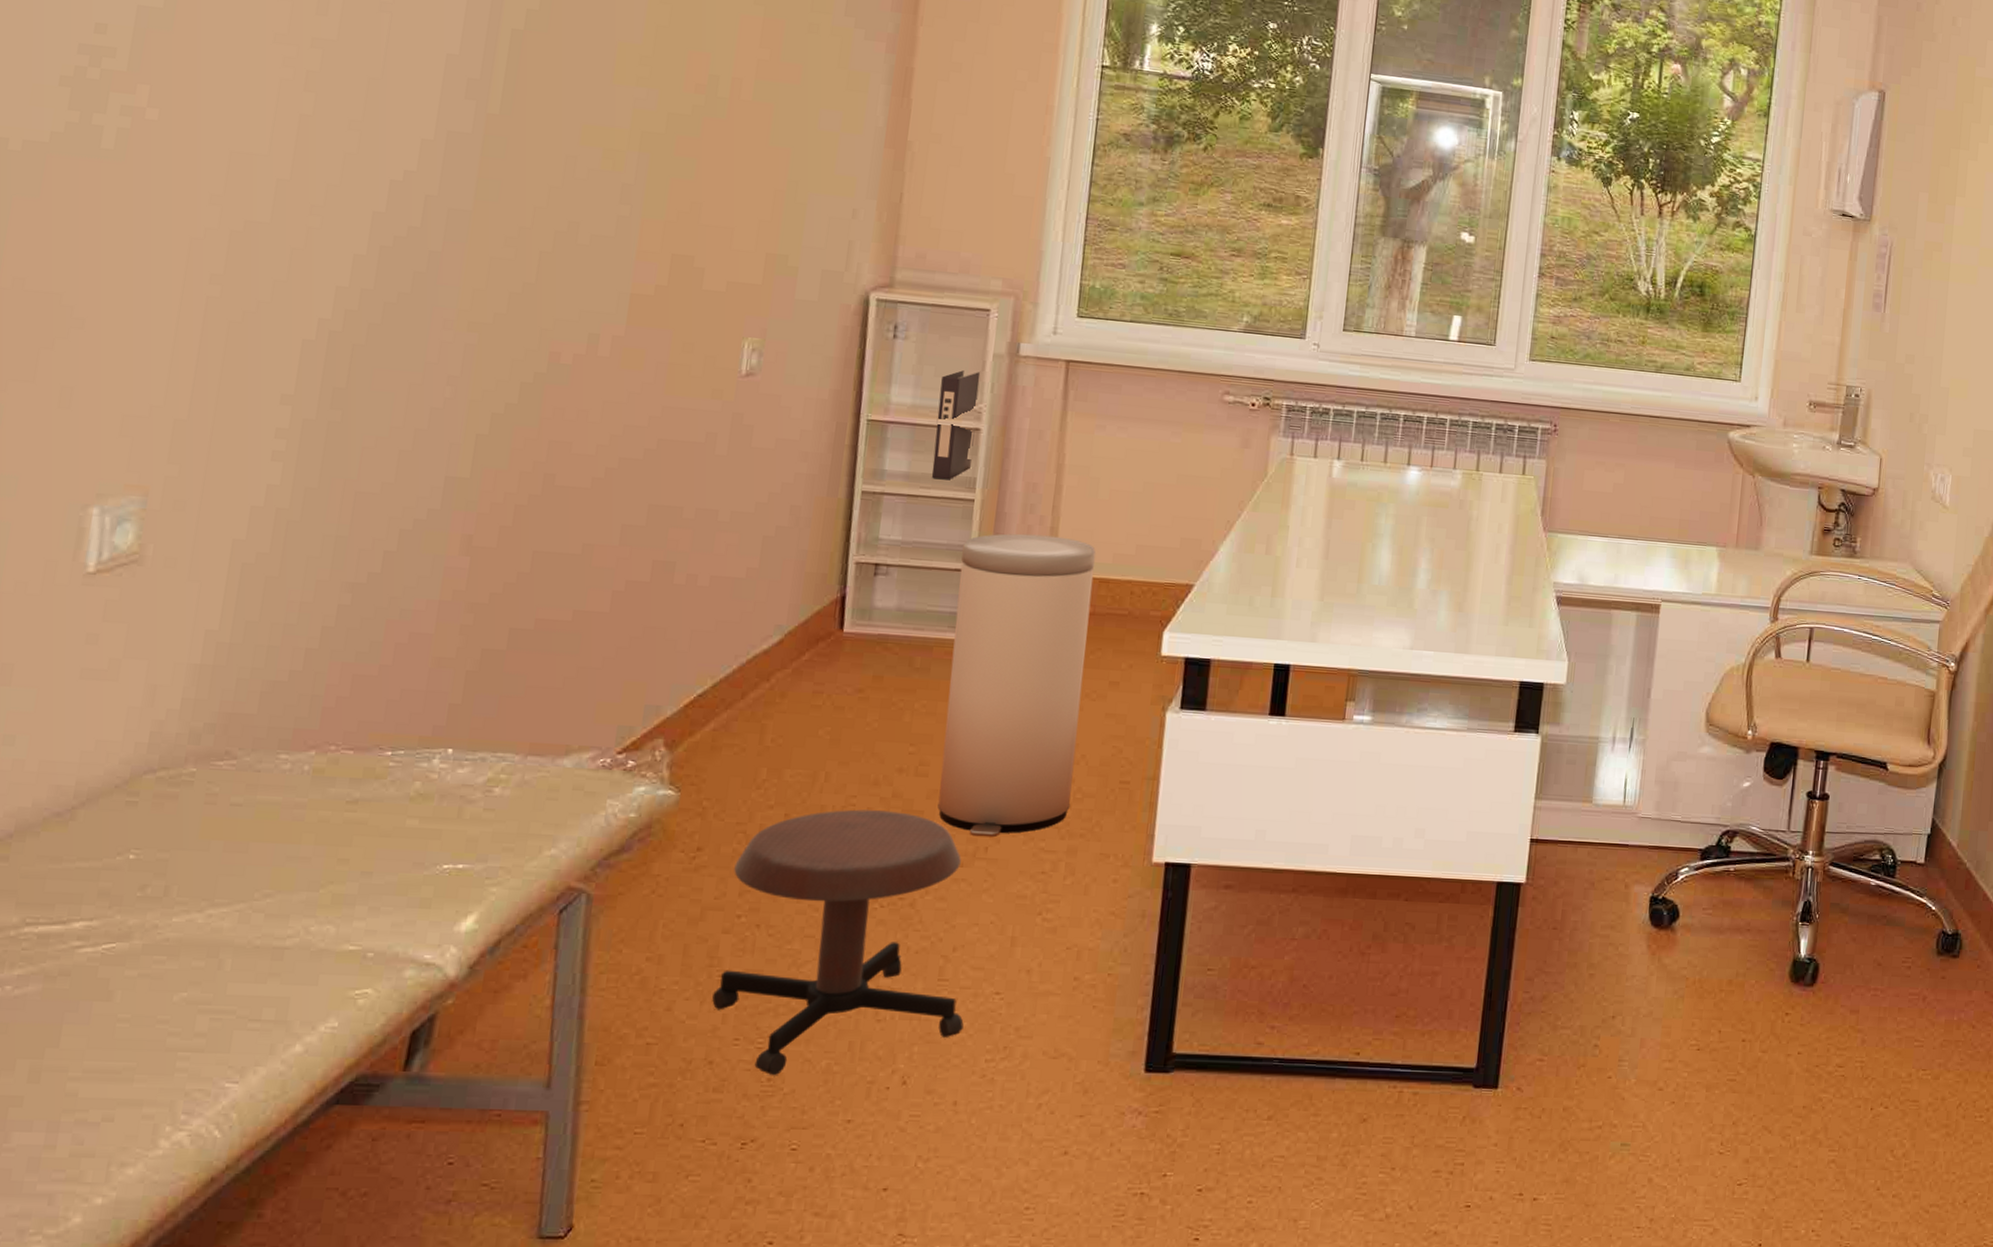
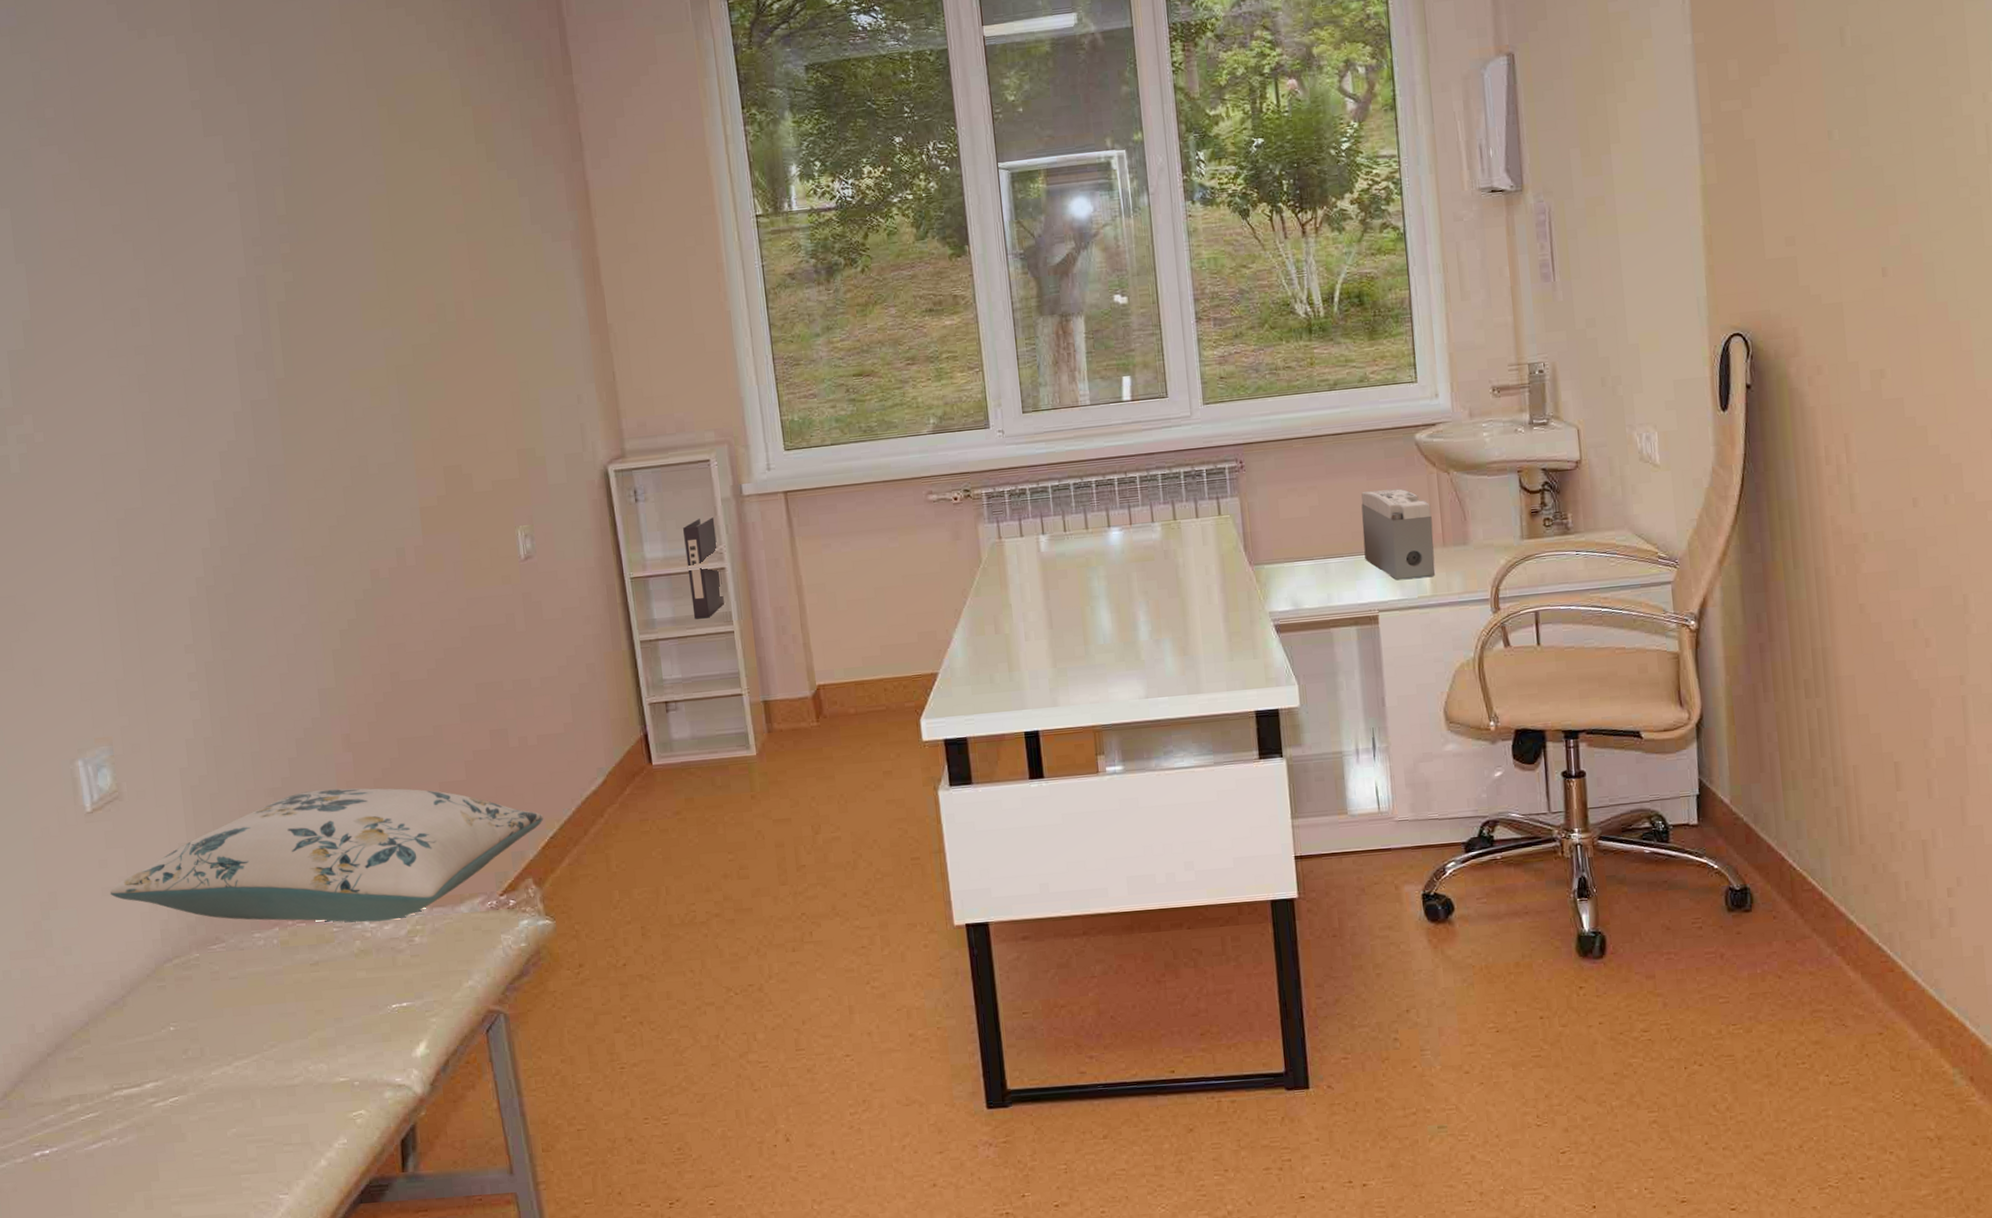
pillow: none [91,593,696,763] -> present [109,788,544,923]
stool: present [712,809,964,1075] -> none [611,912,826,1145]
pedal bin: present [937,533,1097,838] -> none [733,650,874,924]
battery: none [1658,479,1731,575] -> present [1361,488,1436,580]

